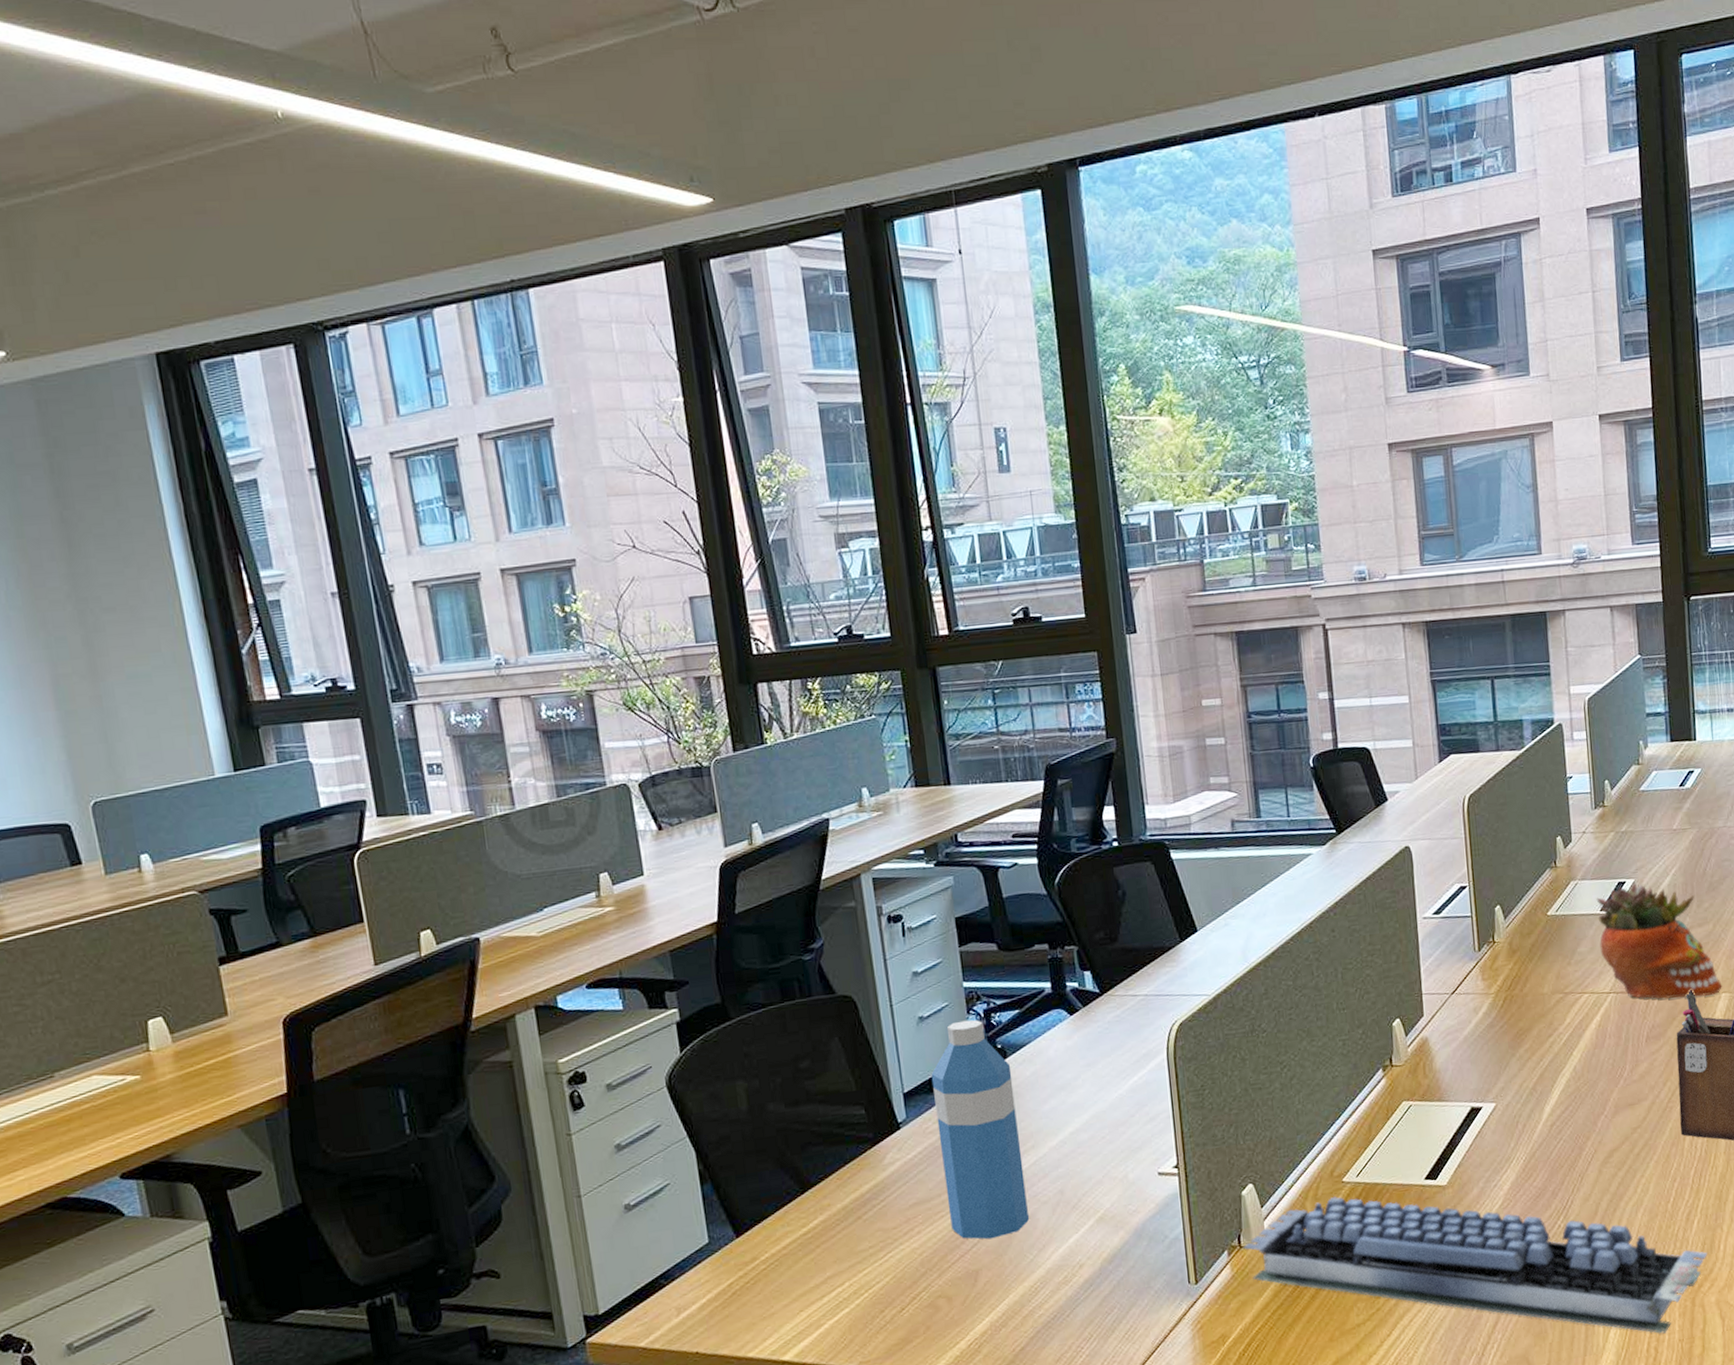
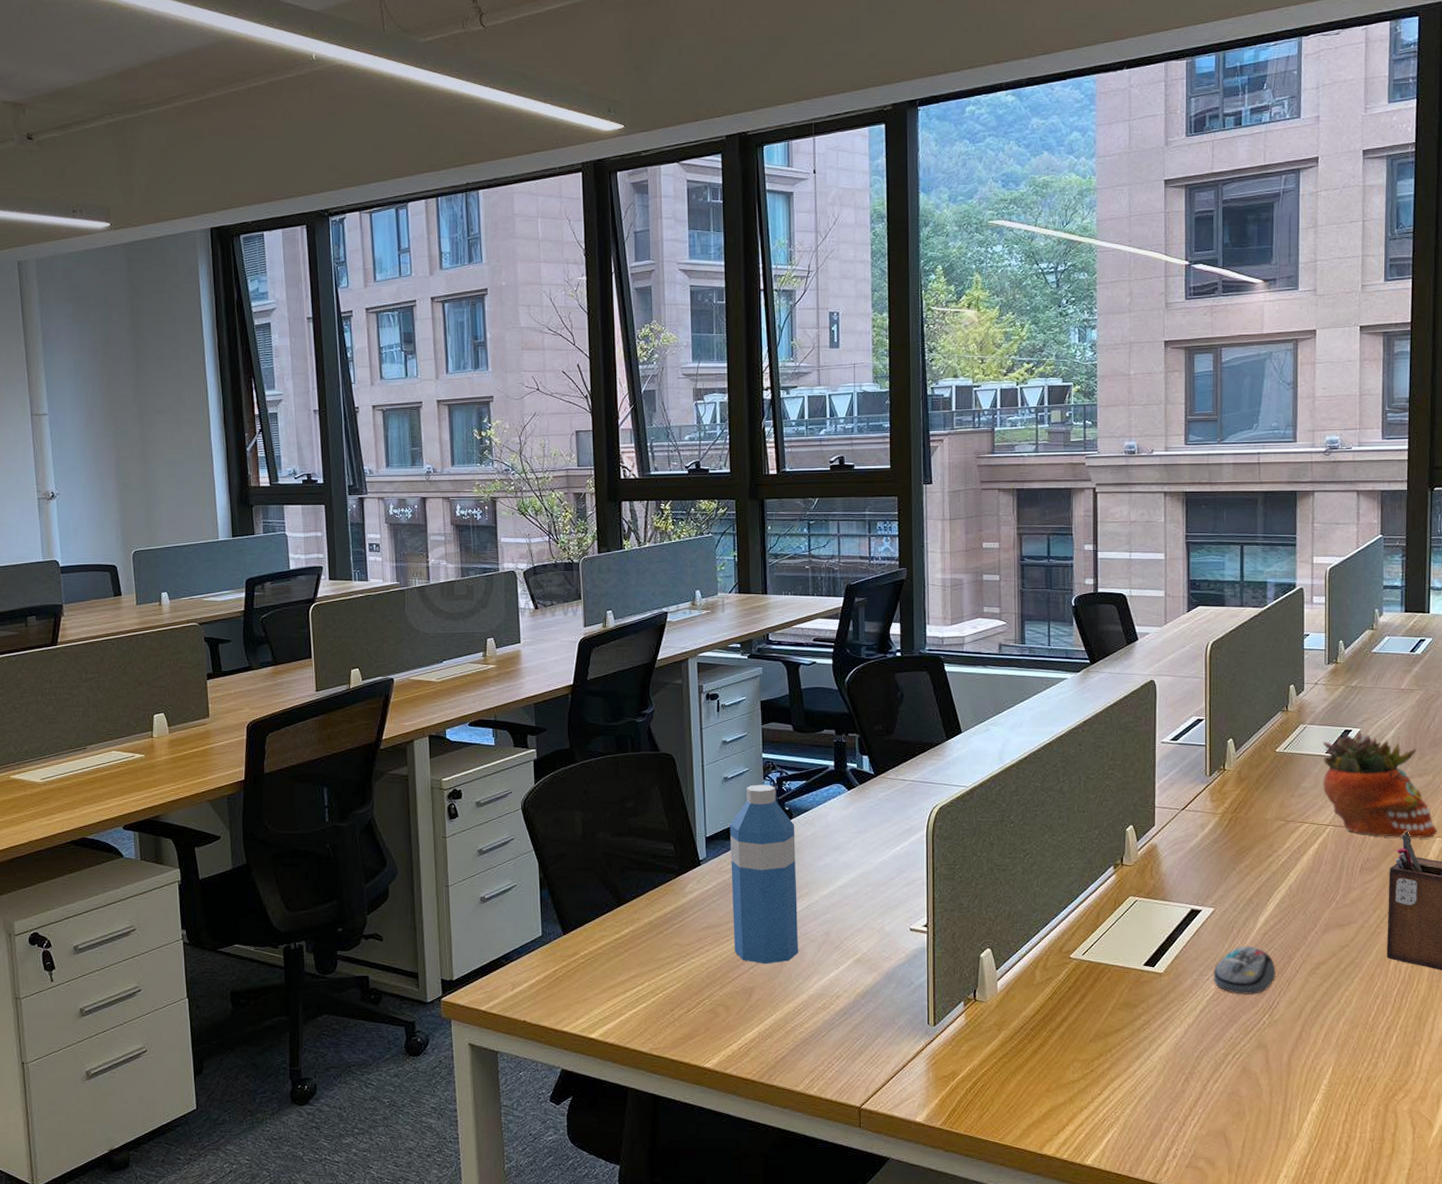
computer keyboard: present [1242,1197,1707,1334] -> none [977,970,1403,1132]
computer mouse: none [1500,1141,1568,1198] -> present [1213,946,1276,995]

